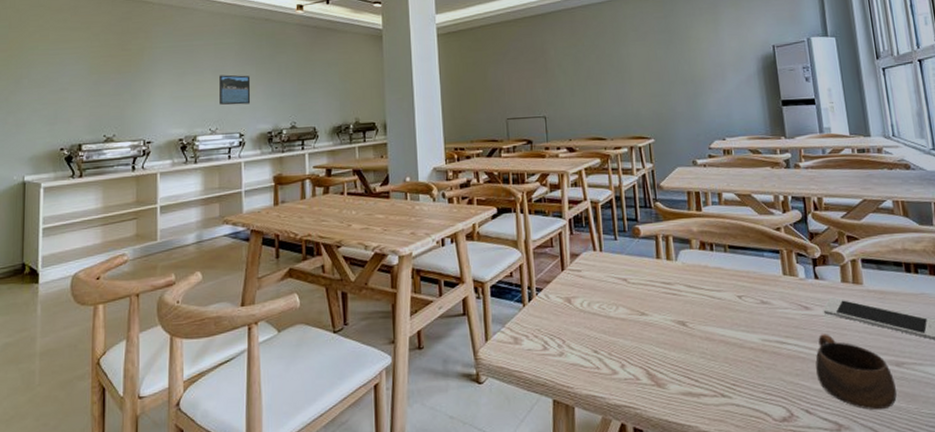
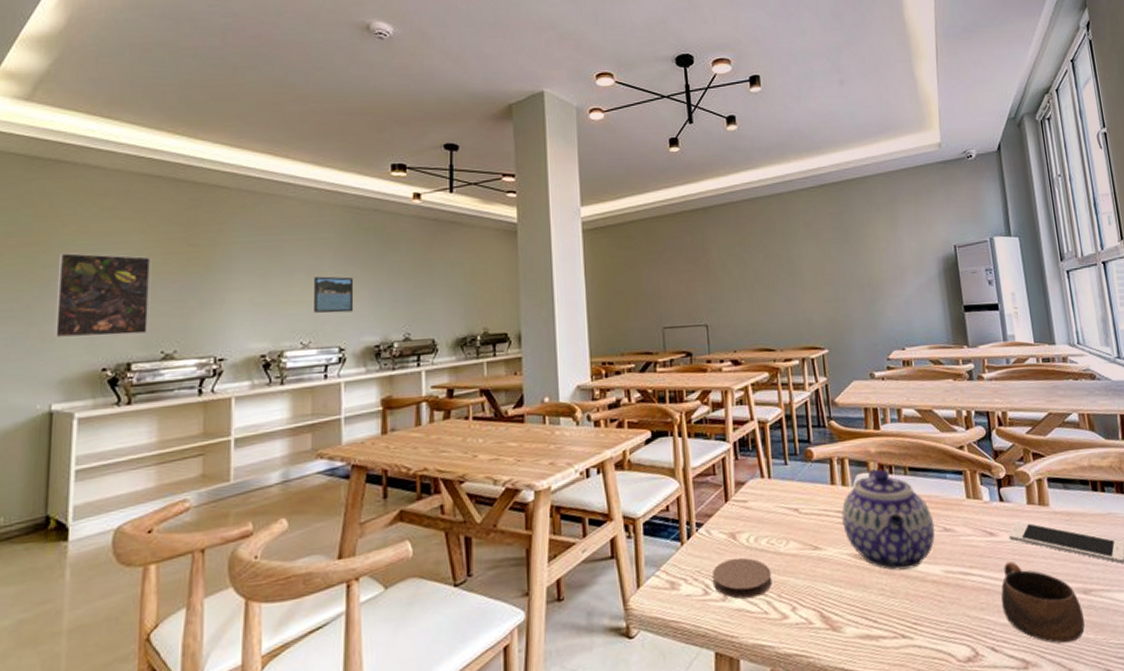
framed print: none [25,56,95,124] -> present [54,253,152,338]
coaster: none [550,319,604,355] -> present [711,557,772,599]
teapot: none [666,246,753,337] -> present [841,469,935,571]

